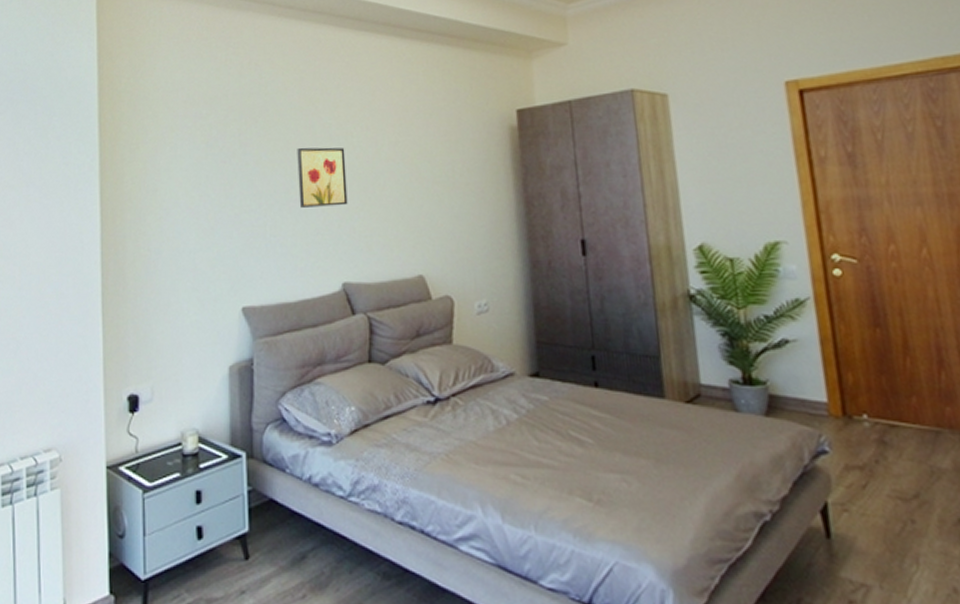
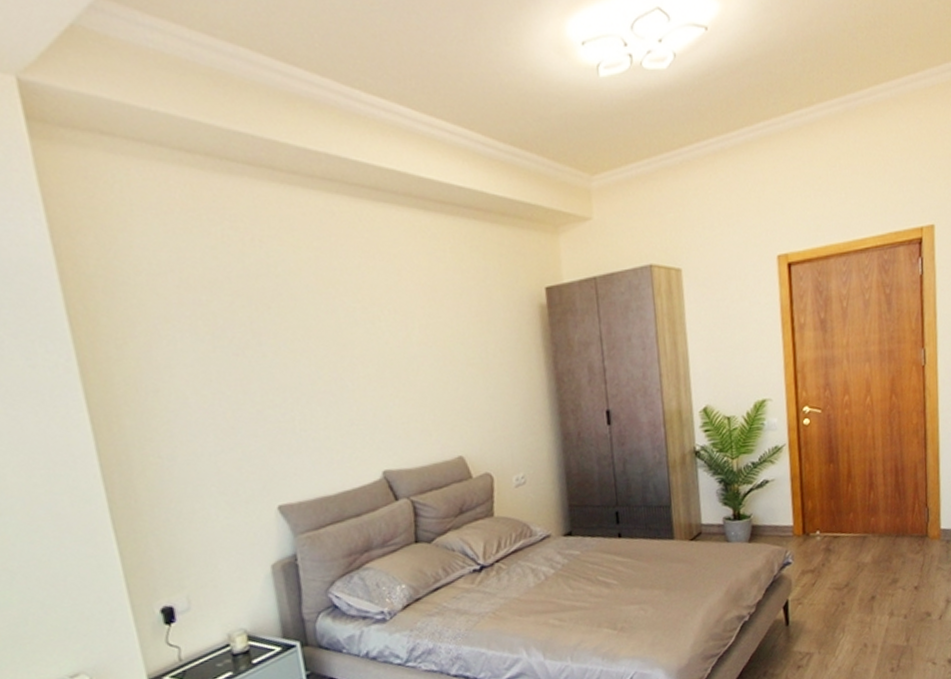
wall art: present [297,147,348,208] -> none [320,333,381,399]

